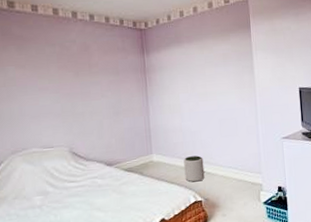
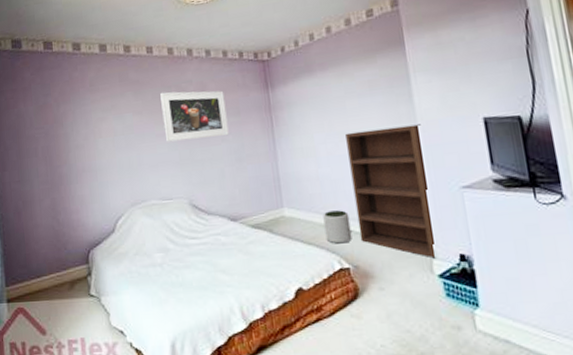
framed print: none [44,49,108,95] -> present [160,90,229,142]
bookcase: none [204,90,263,191] -> present [345,124,436,259]

